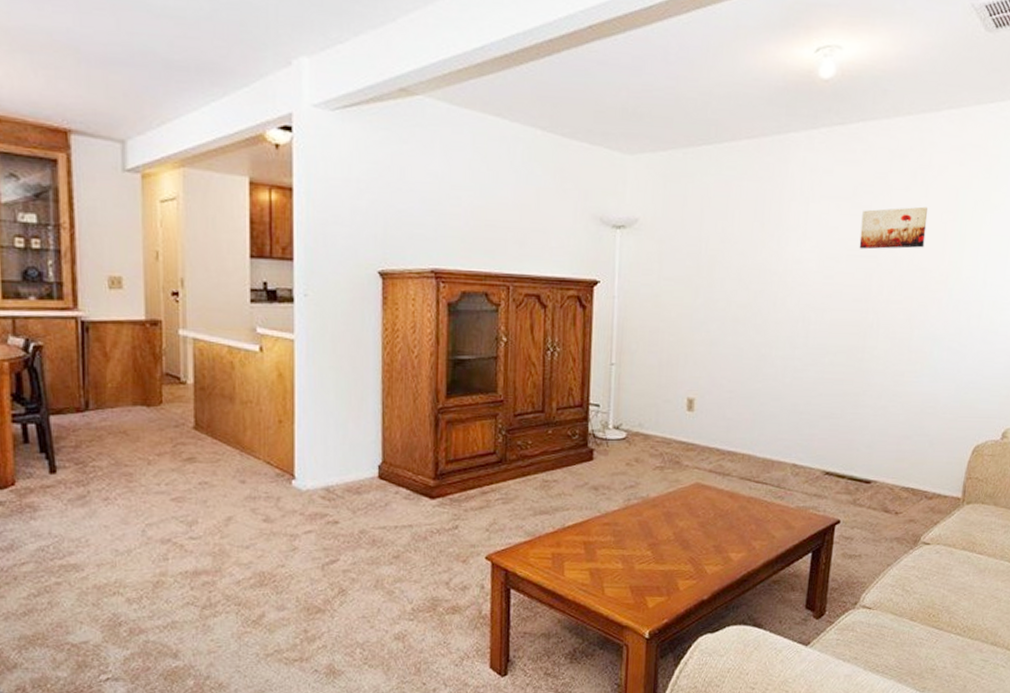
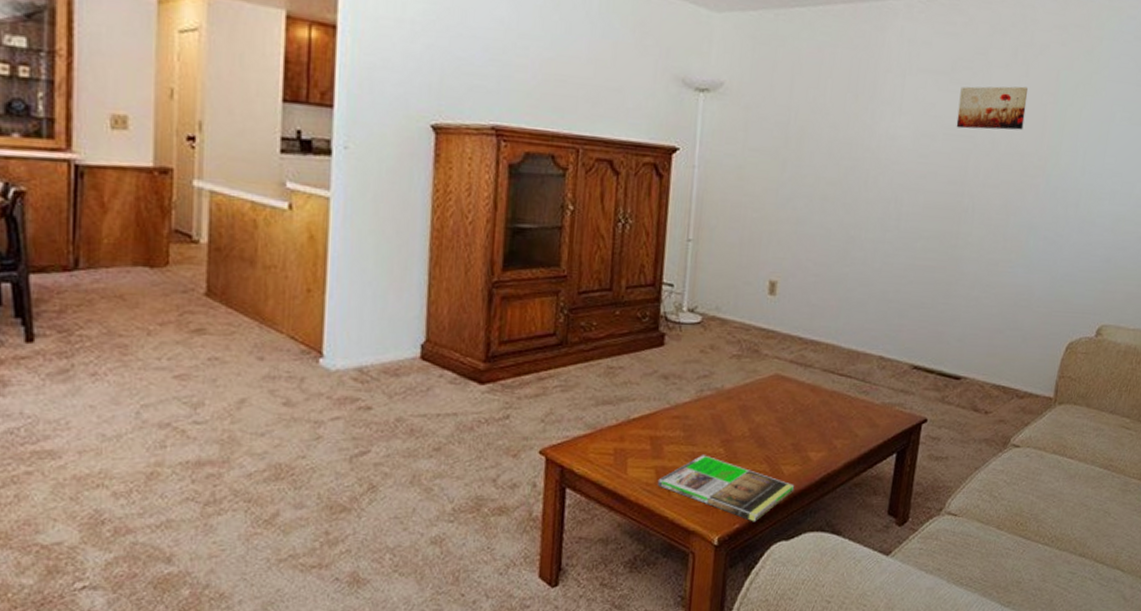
magazine: none [592,557,717,617] -> present [657,455,794,522]

